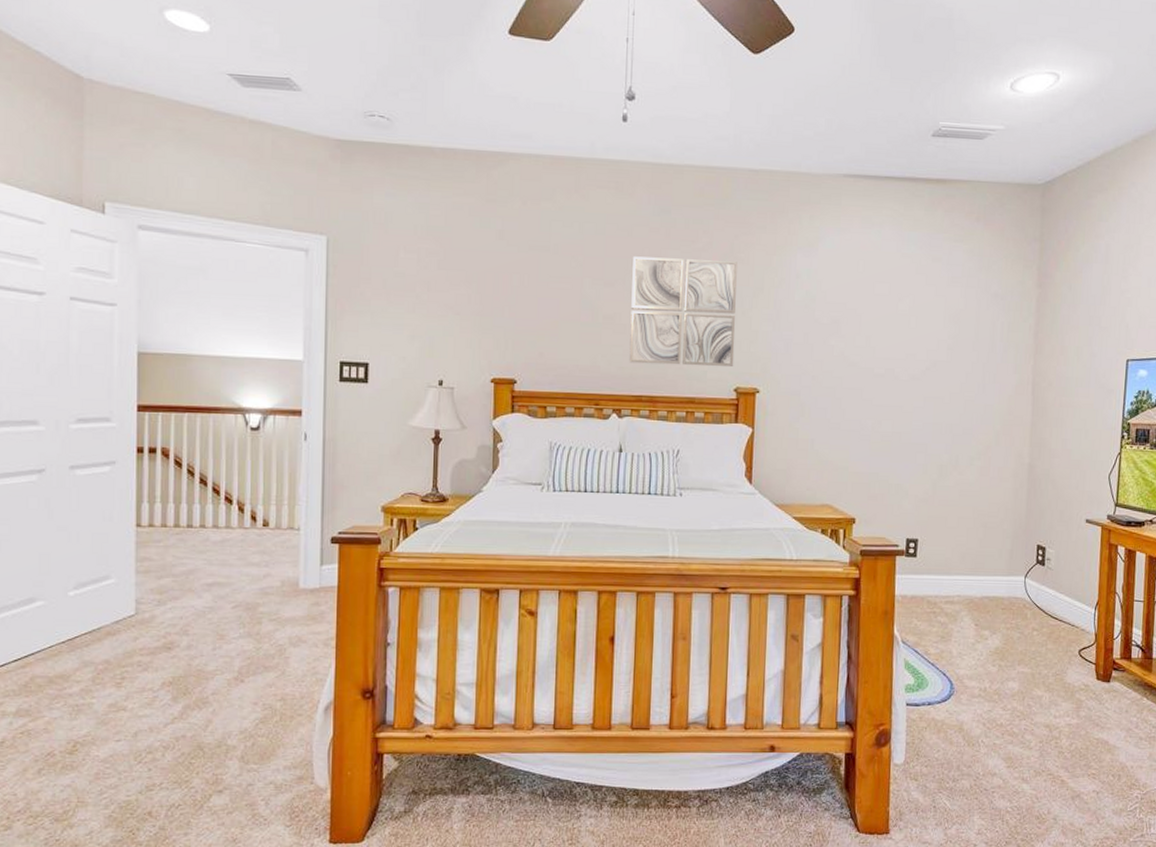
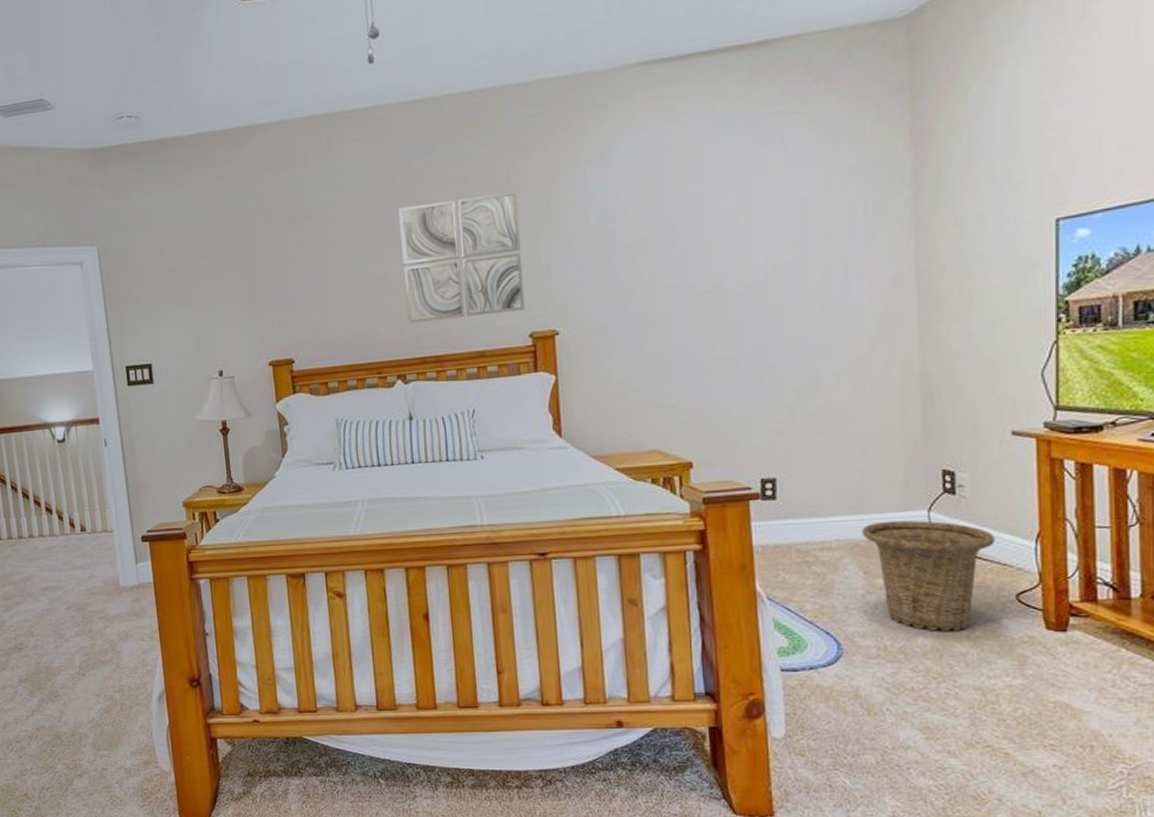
basket: none [977,583,1068,678] -> present [862,520,995,632]

